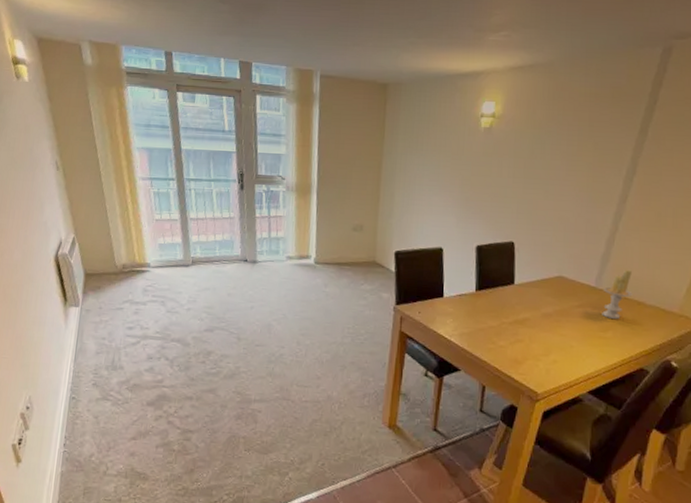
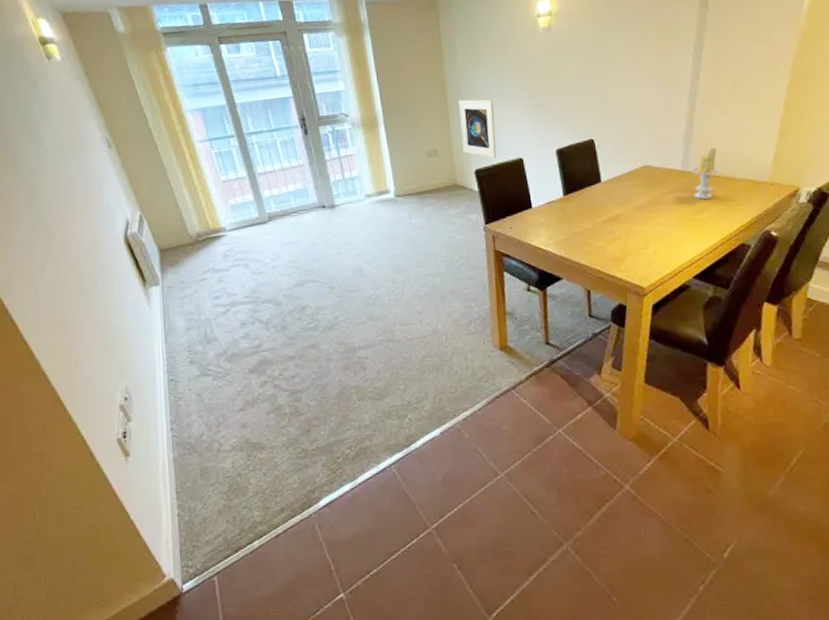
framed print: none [387,182,425,243] -> present [459,99,497,158]

